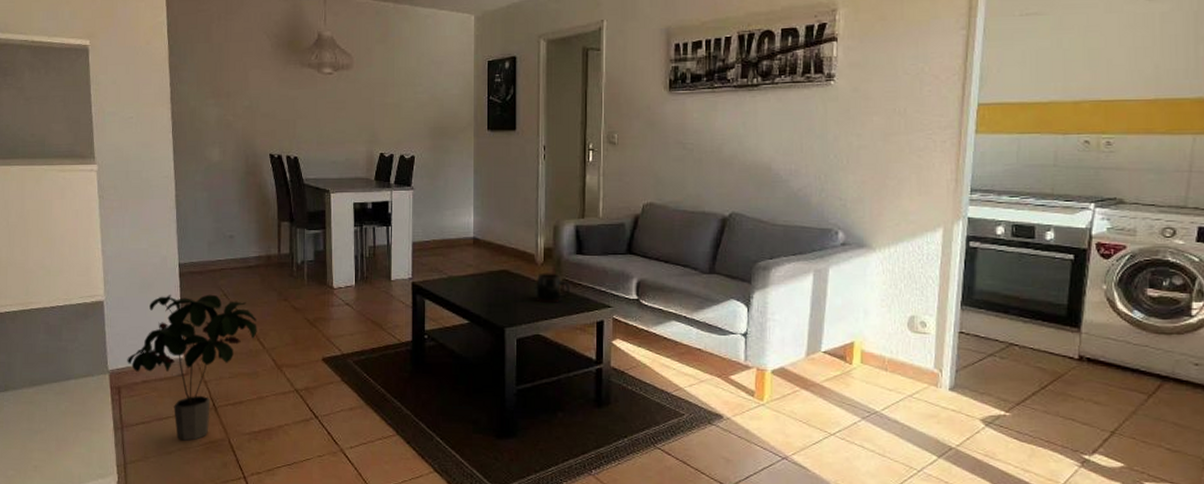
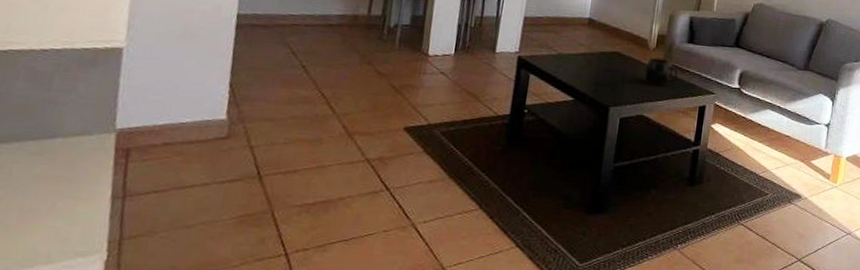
potted plant: present [127,294,257,441] -> none [145,47,330,213]

